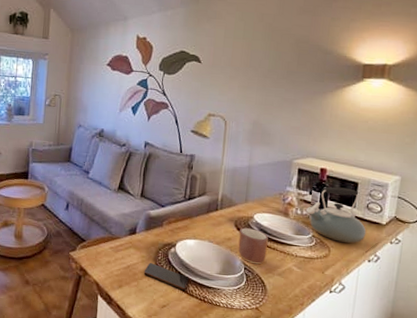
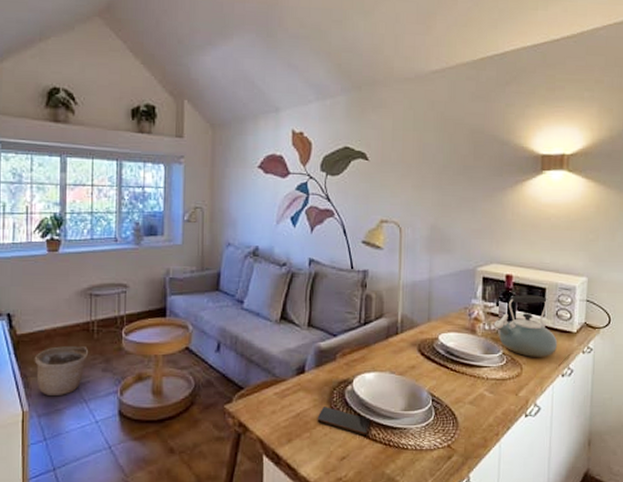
mug: present [238,227,268,265] -> none [423,352,456,394]

